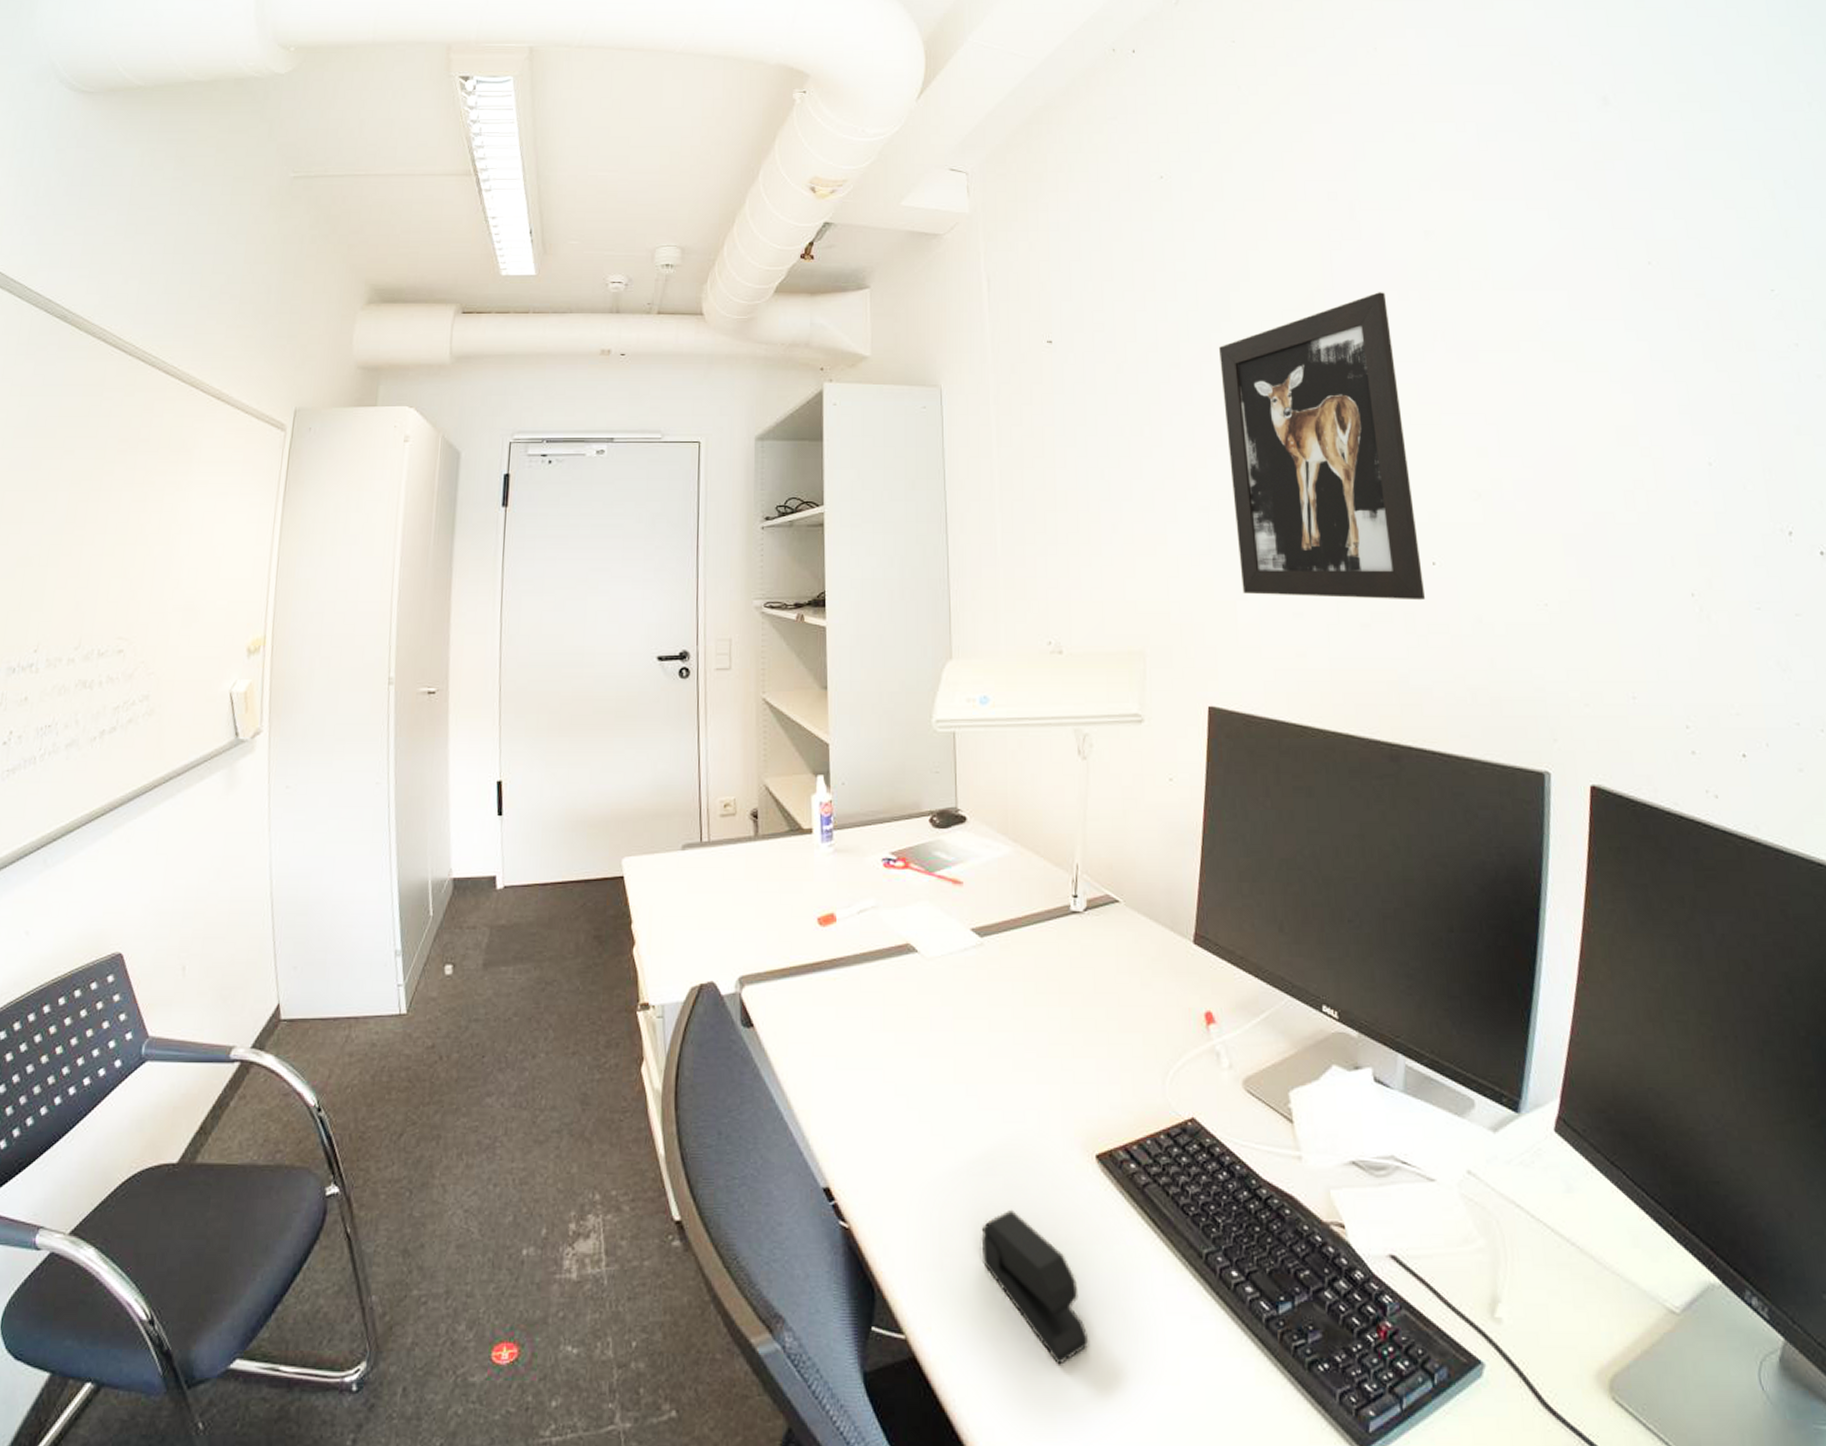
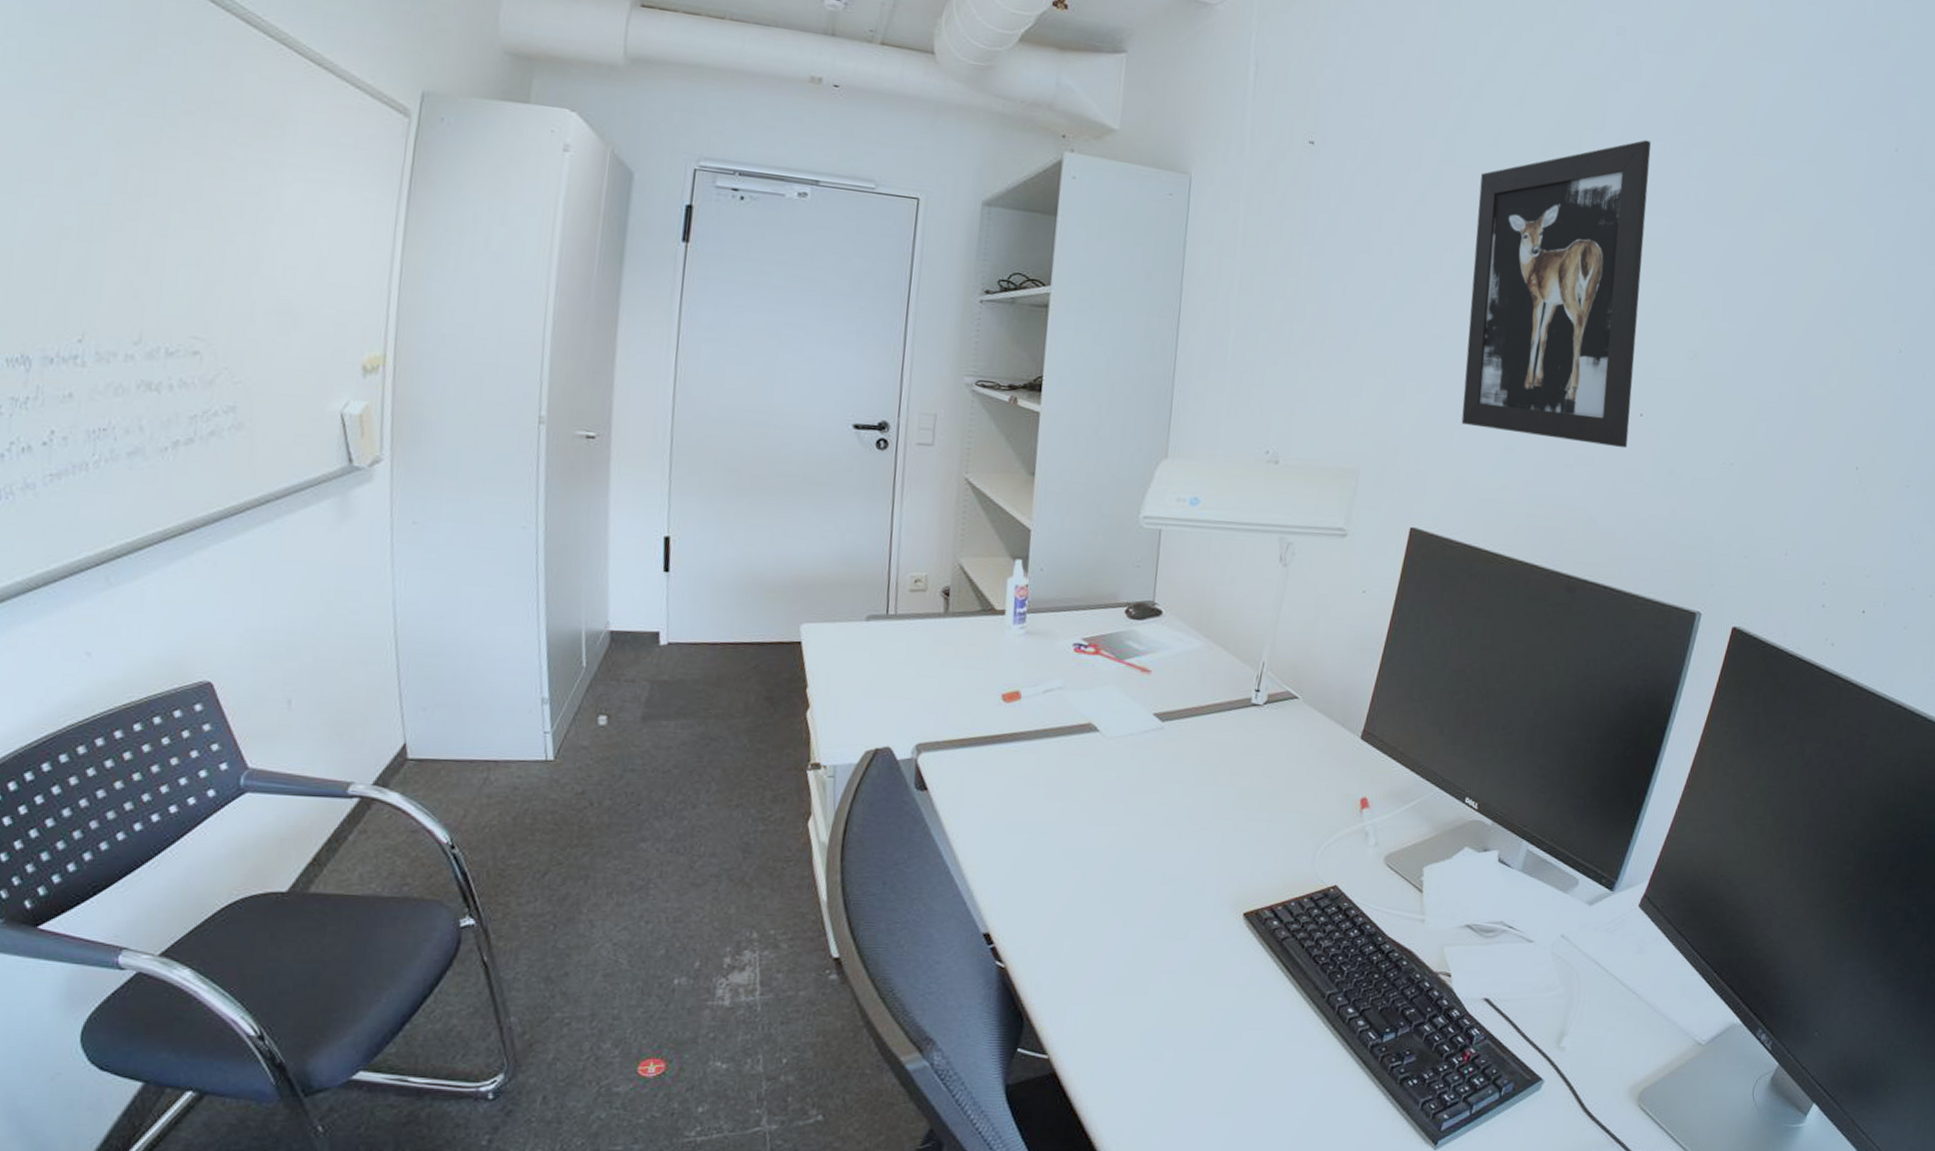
stapler: present [981,1209,1089,1365] -> none [1126,955,1215,1080]

